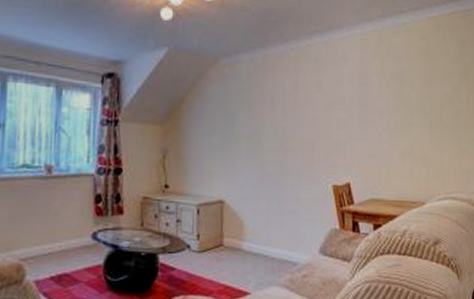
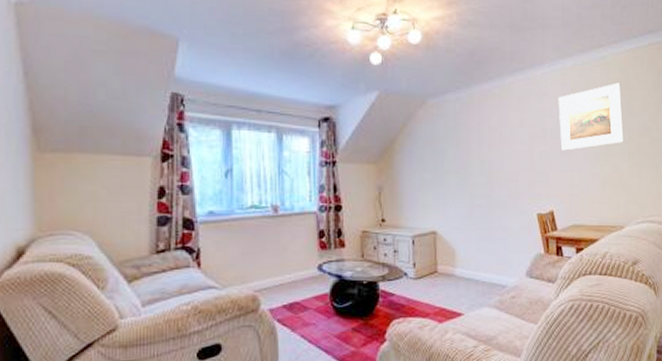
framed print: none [357,50,425,119] -> present [558,83,624,151]

